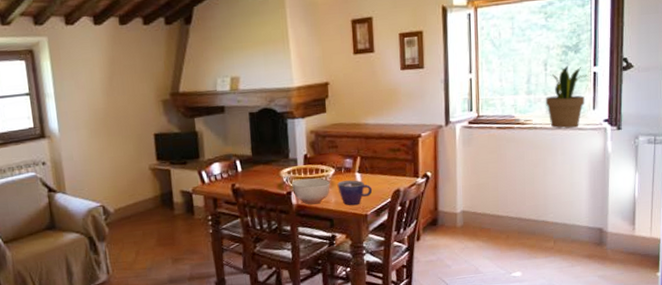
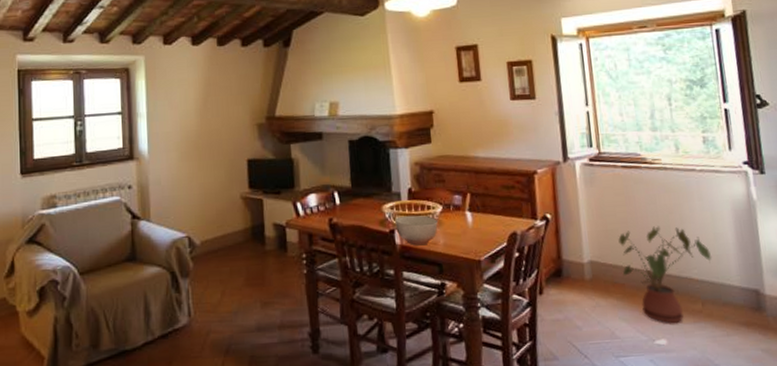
cup: present [337,180,373,205] -> none [445,219,486,248]
house plant: none [488,178,567,260] -> present [618,226,712,324]
potted plant: present [545,65,589,129] -> none [673,100,720,172]

